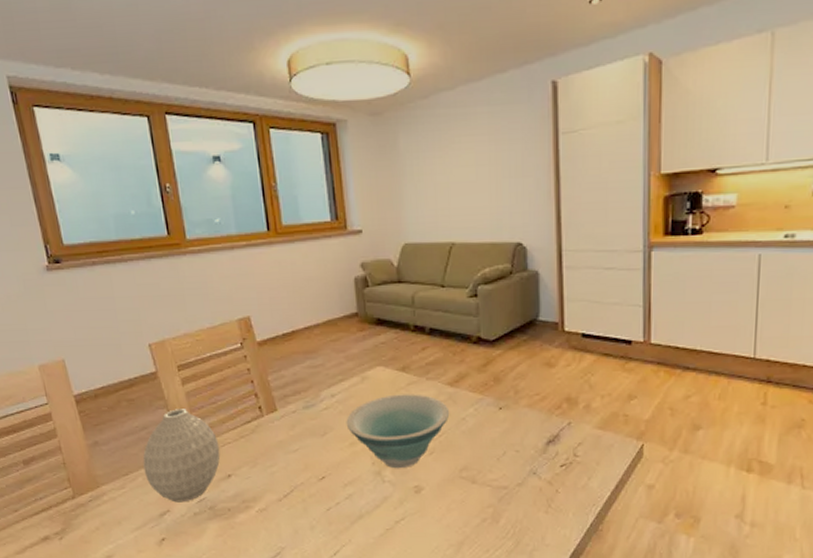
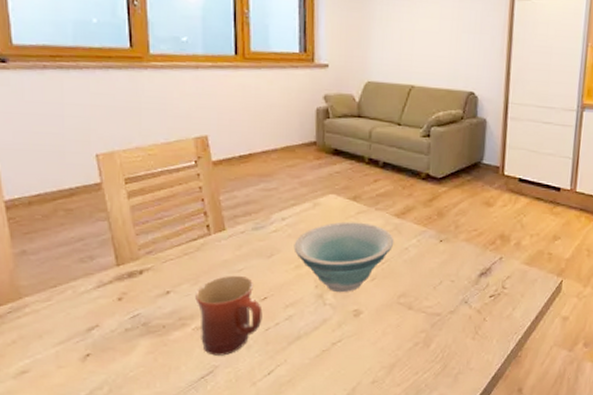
vase: present [143,409,221,503] -> none [75,222,161,318]
mug: none [255,455,323,537] -> present [195,275,263,356]

